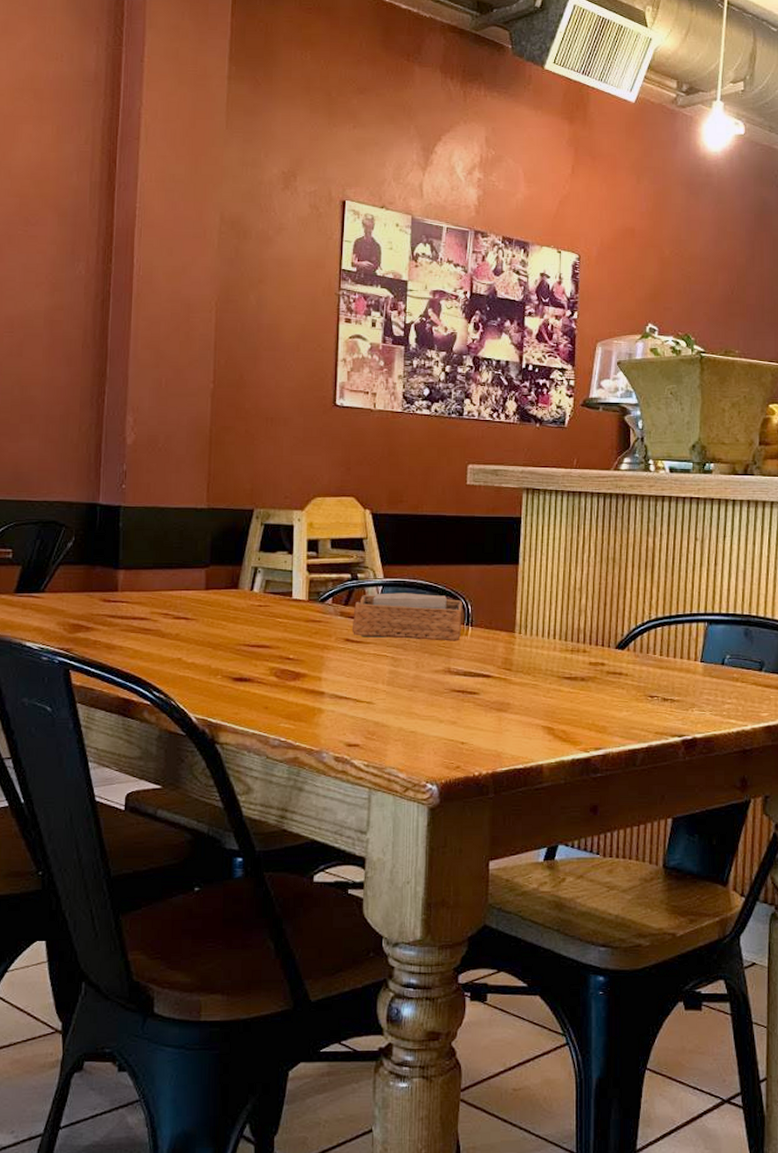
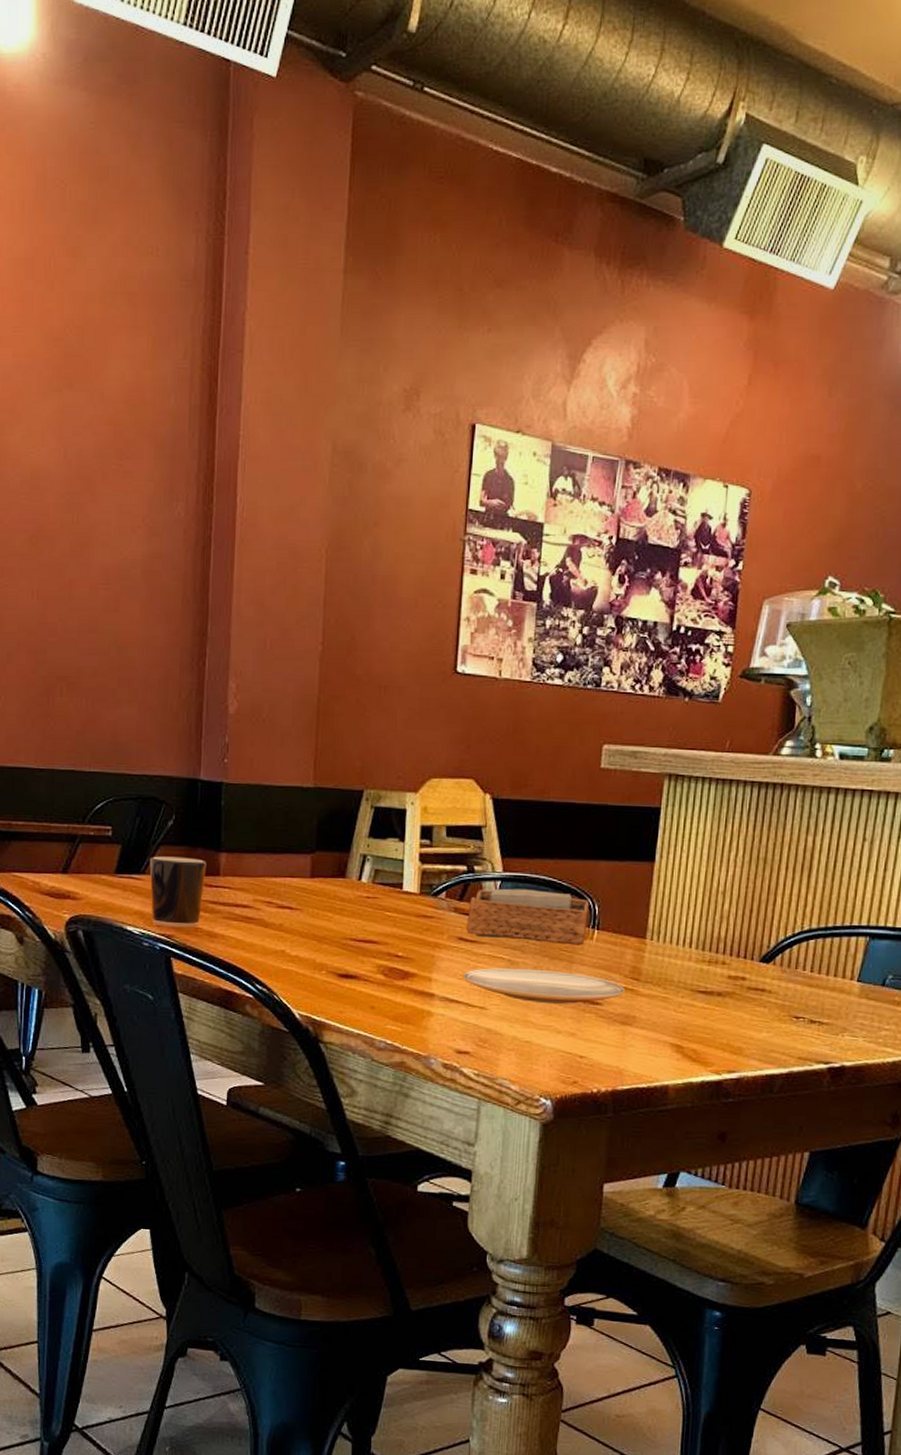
mug: none [49,575,105,642] -> present [149,856,207,929]
plate: none [351,664,499,695] -> present [463,967,625,1004]

